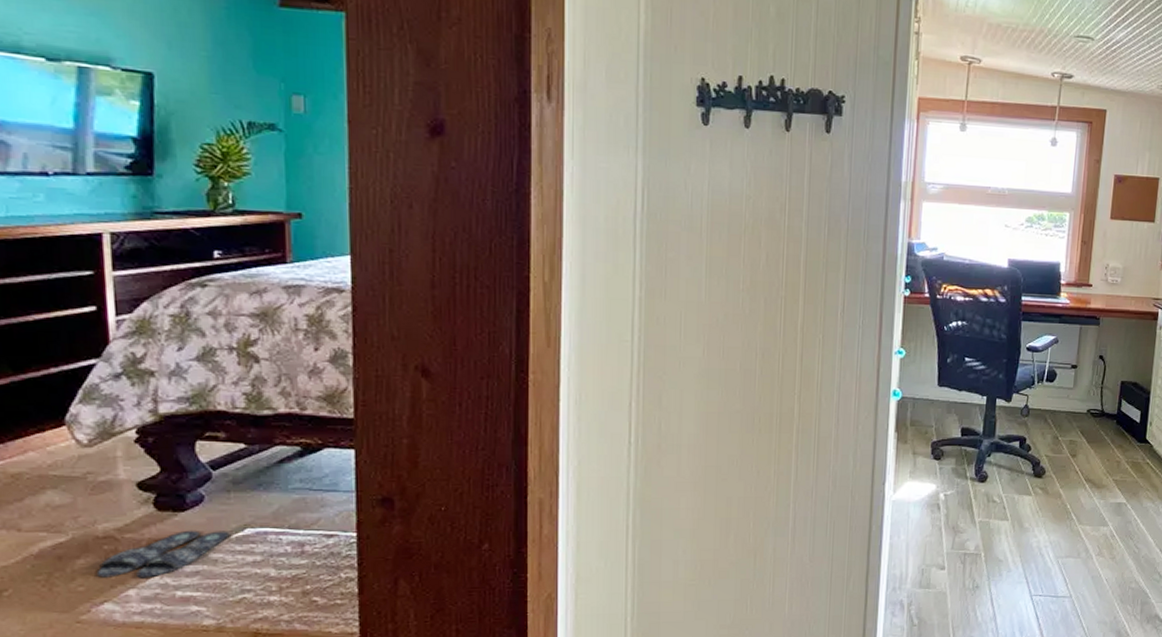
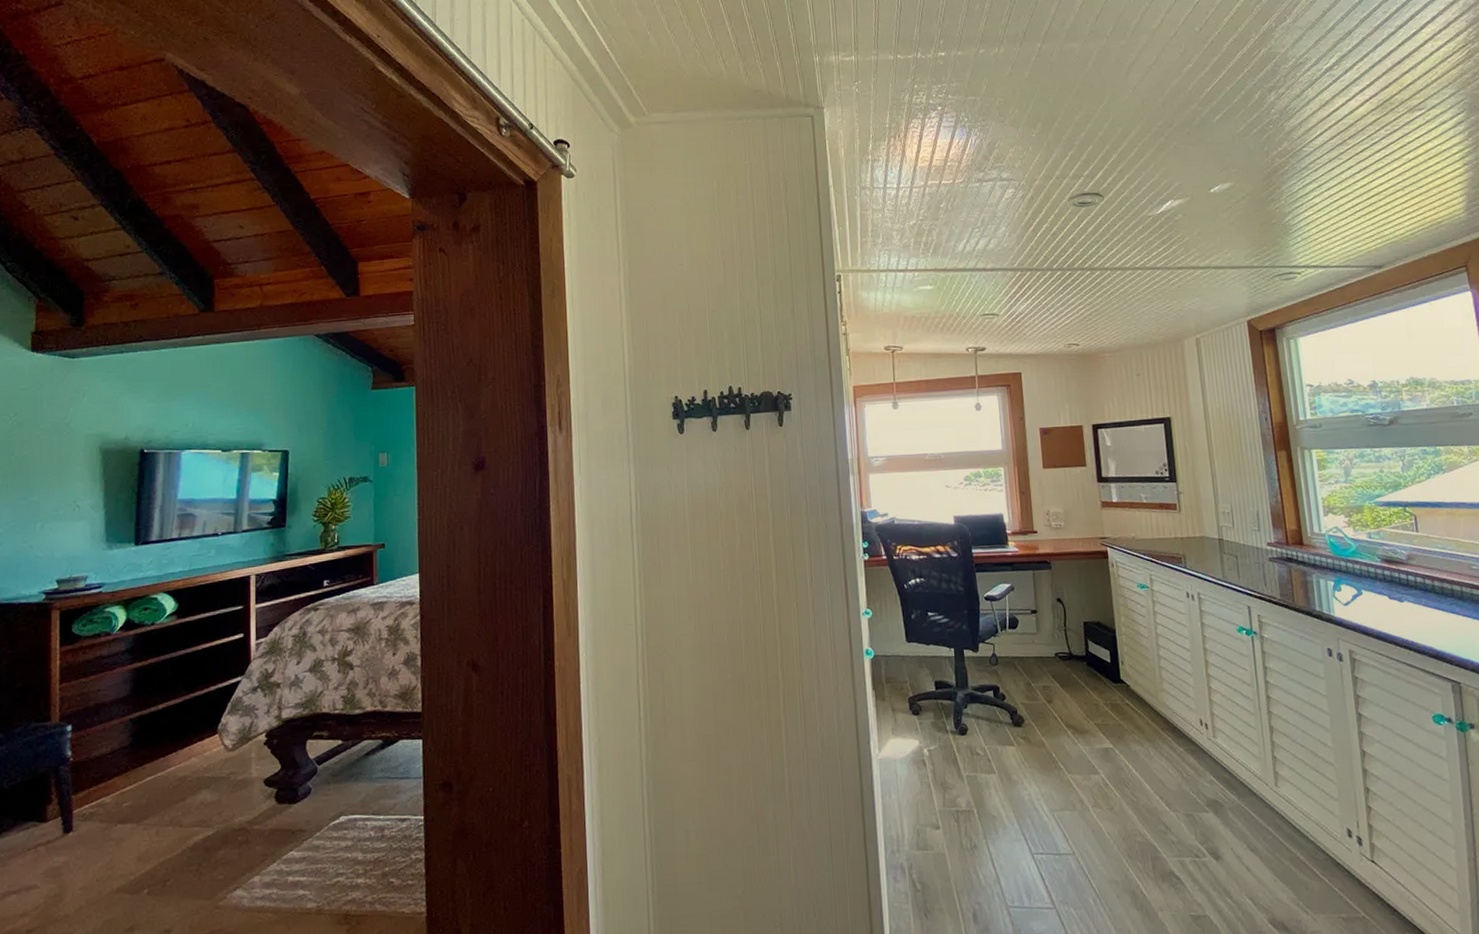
slippers: present [96,530,230,578] -> none [232,819,329,867]

